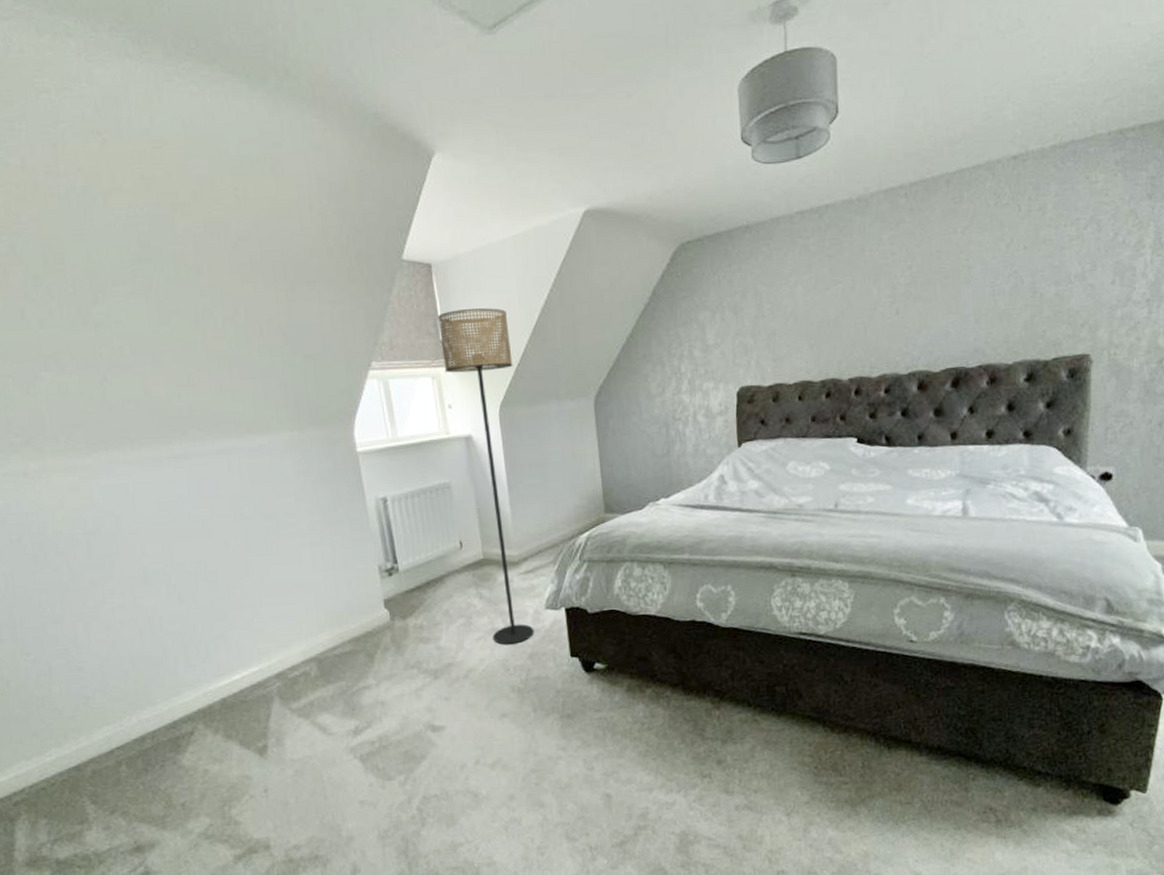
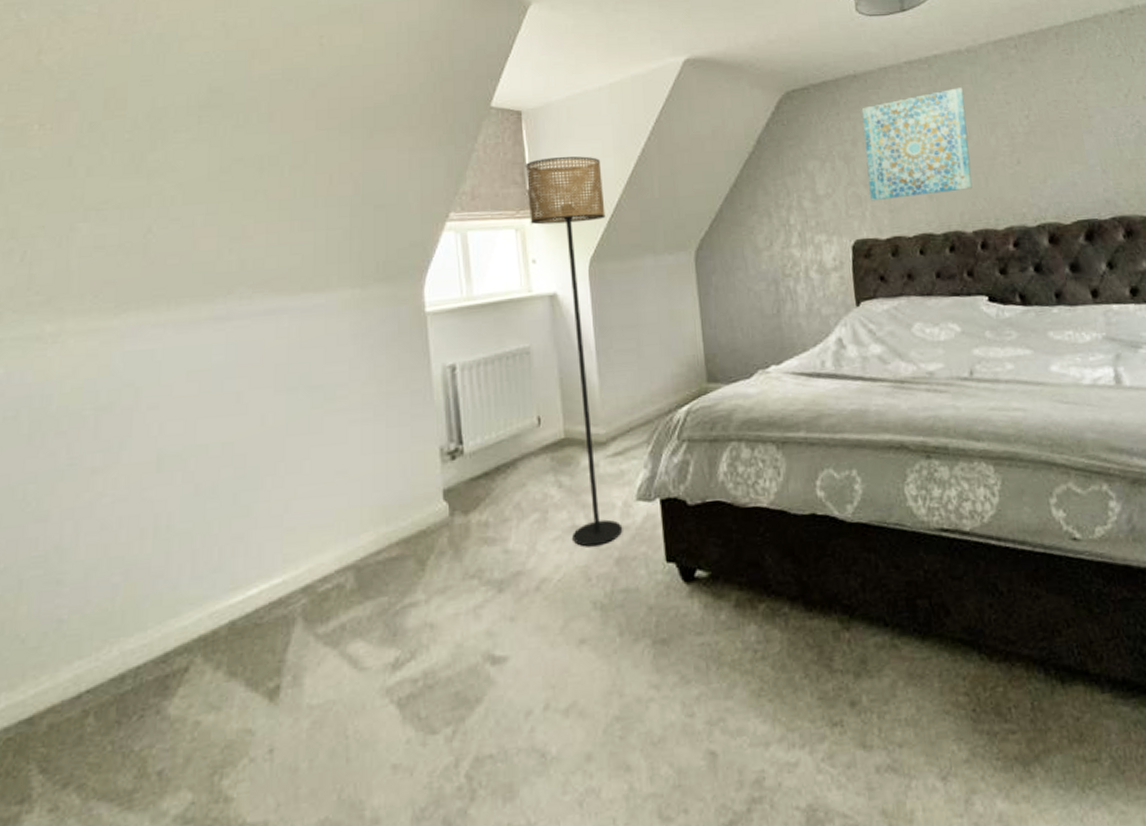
wall art: none [752,238,852,351] -> present [861,87,973,202]

